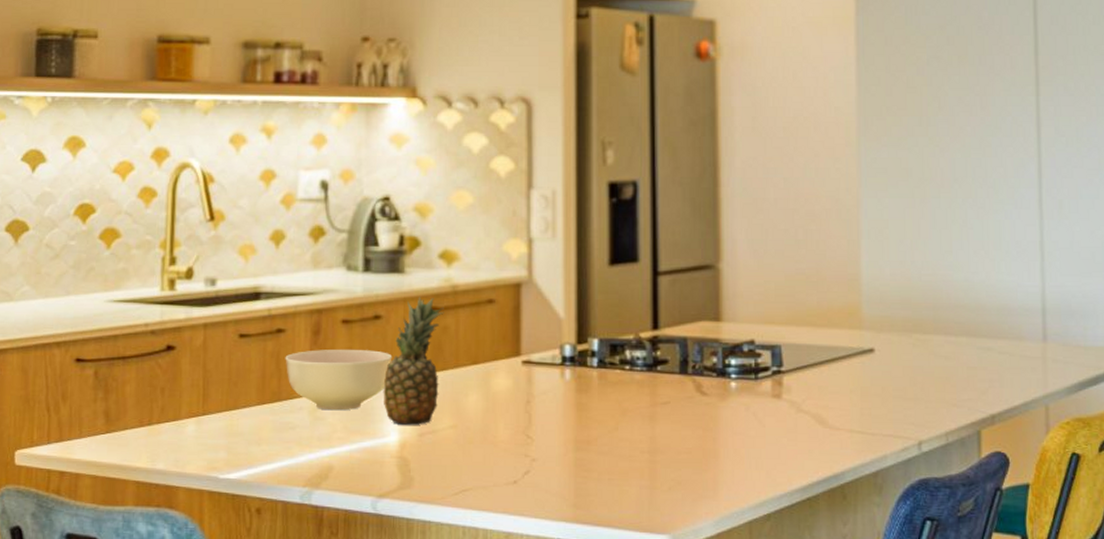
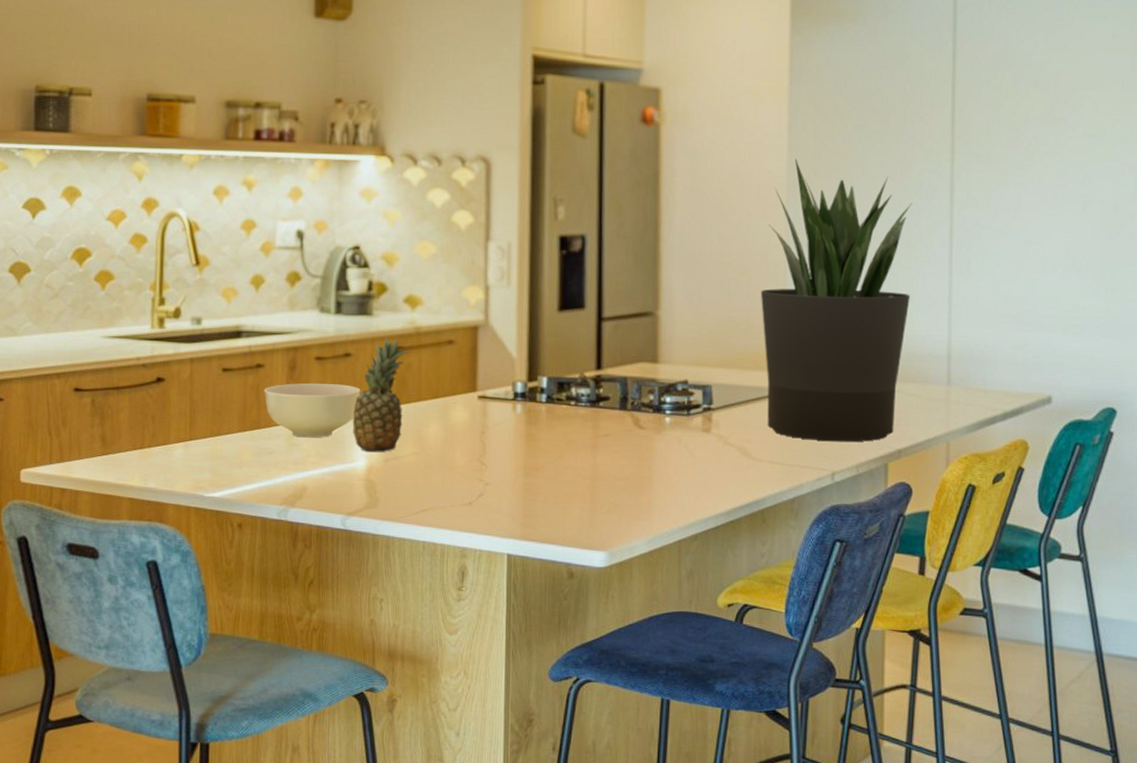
planter: none [833,94,998,407] -> present [761,158,912,442]

